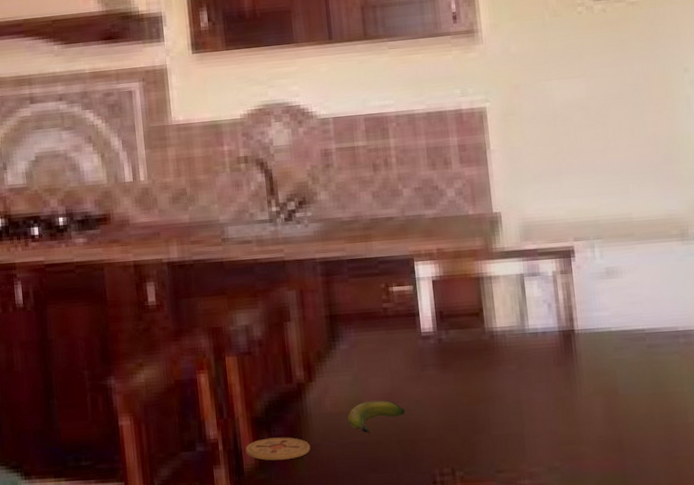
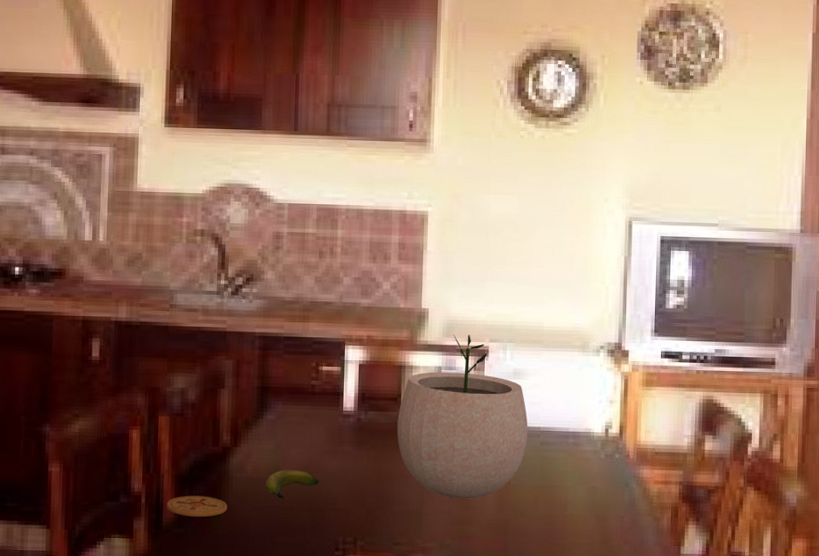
plant pot: none [482,235,632,417] -> present [397,334,528,499]

